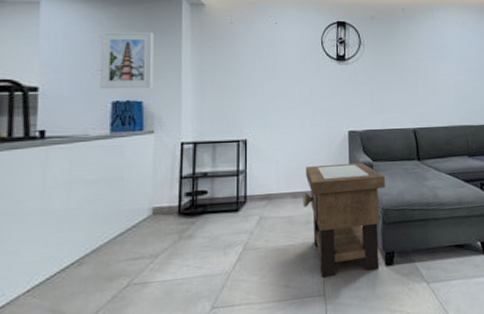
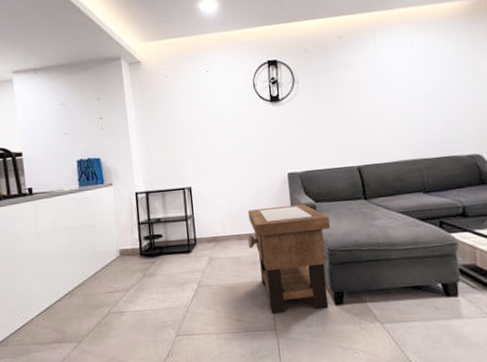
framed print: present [100,31,154,89] -> none [61,94,107,150]

